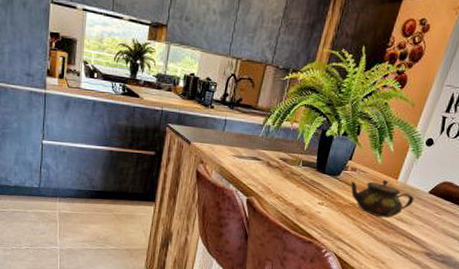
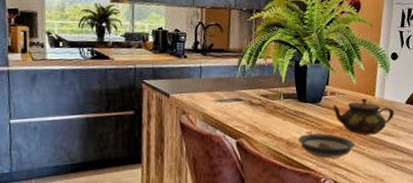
saucer: none [307,204,365,233] -> present [297,133,355,159]

